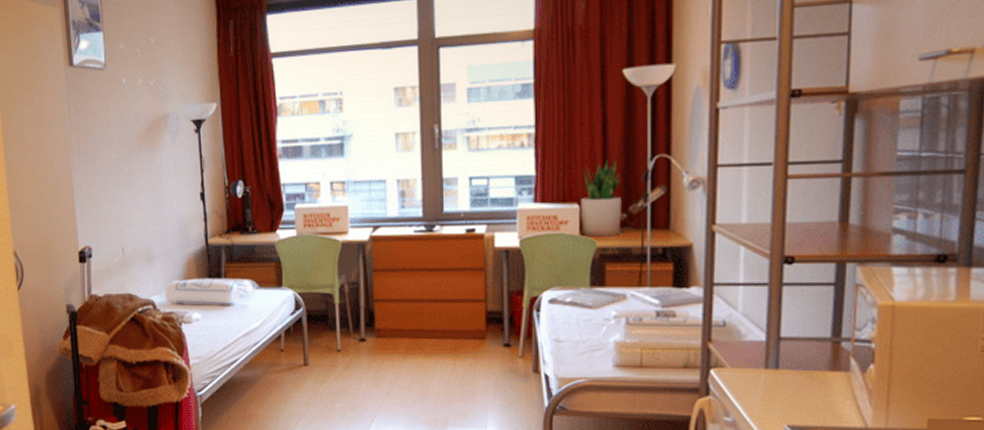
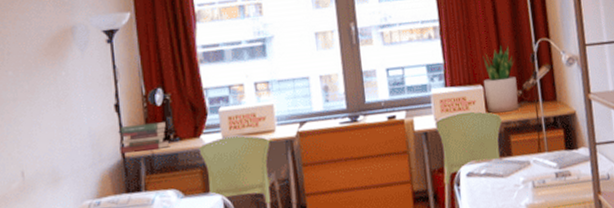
books: none [204,213,247,242] -> present [120,120,169,155]

